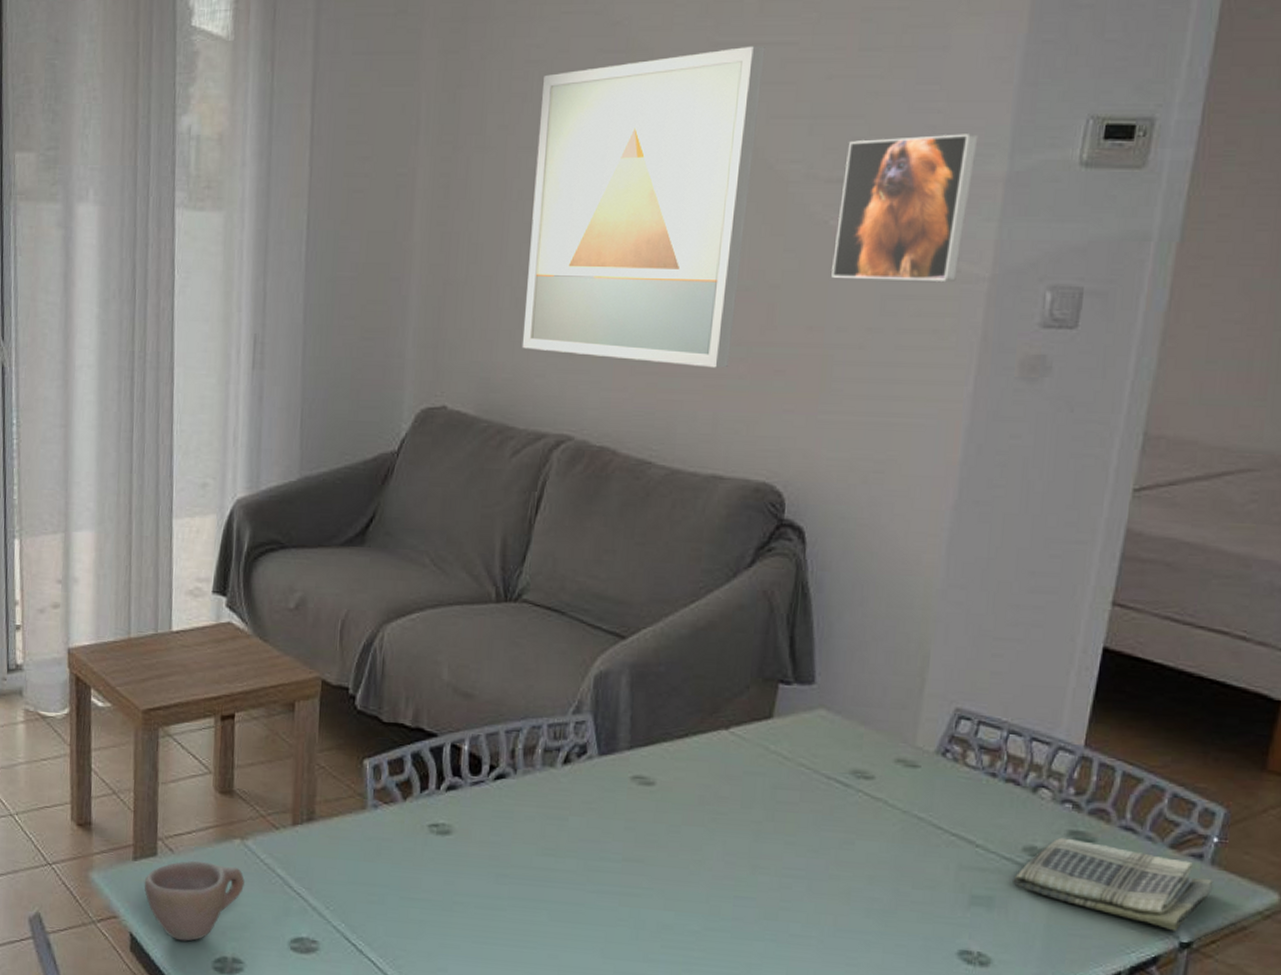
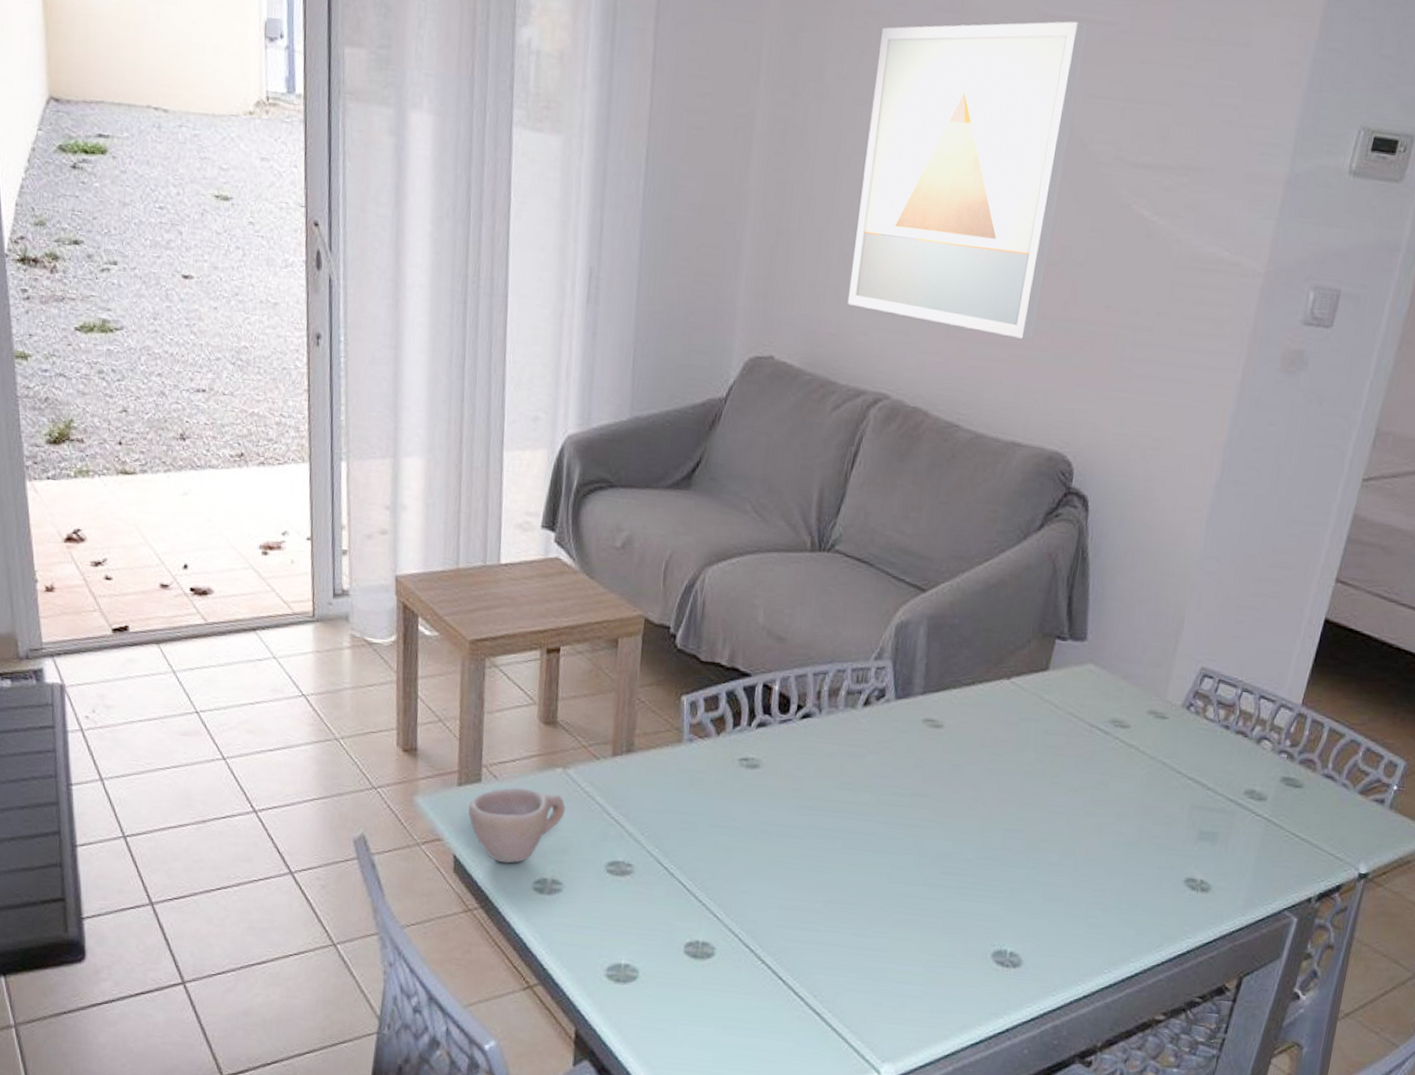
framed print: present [831,134,979,281] -> none [1130,127,1267,274]
dish towel: present [1013,837,1214,932] -> none [1234,783,1390,864]

